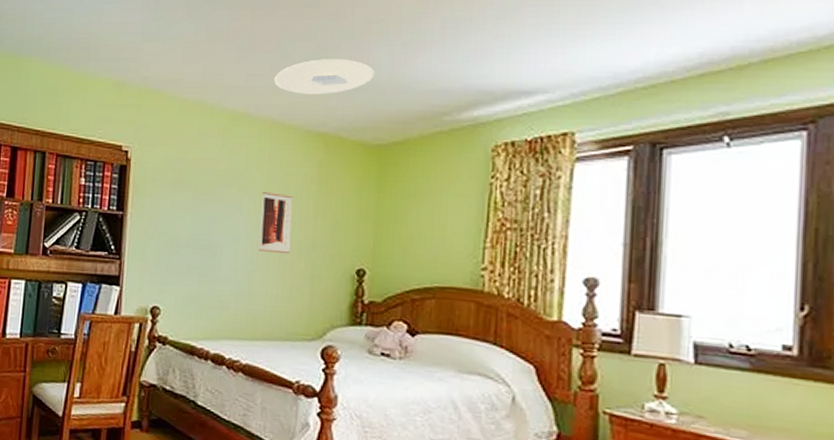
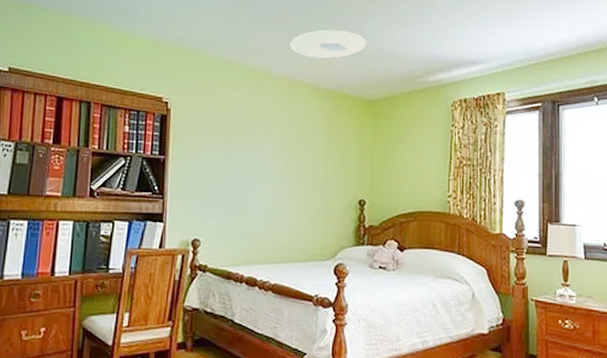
wall art: present [259,192,293,255] -> none [282,138,308,190]

